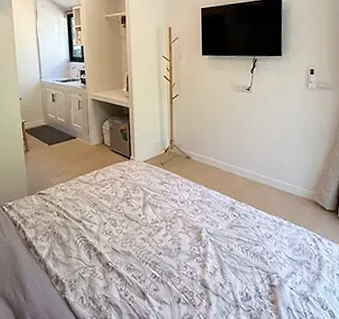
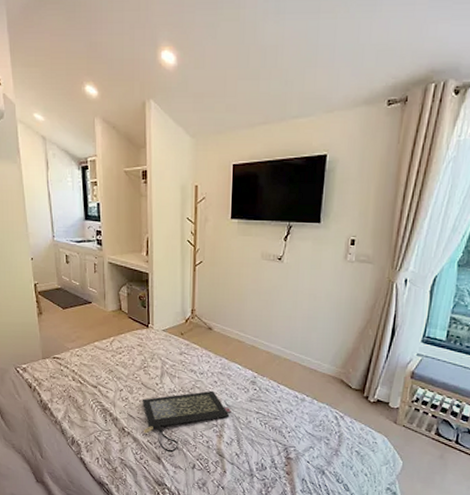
clutch bag: none [125,219,213,287] -> present [142,390,231,453]

